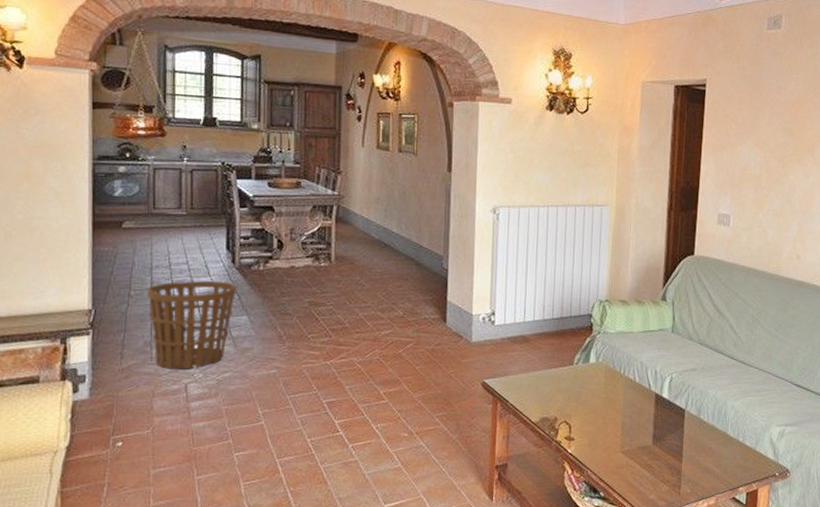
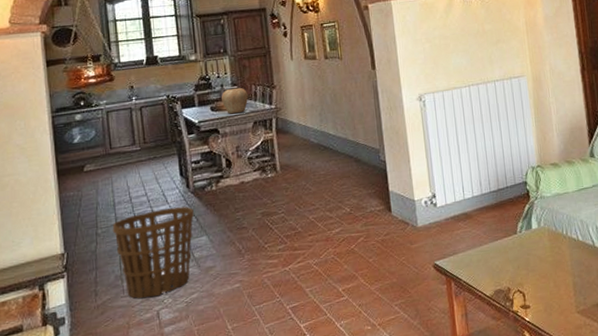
vase: none [281,166,311,194] -> present [221,87,249,115]

